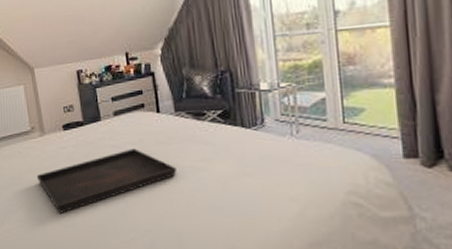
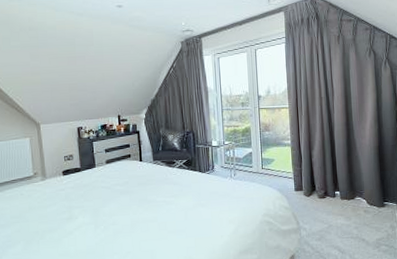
serving tray: present [36,148,176,213] -> none [36,189,152,245]

